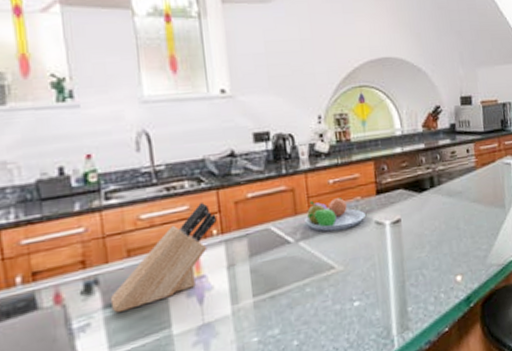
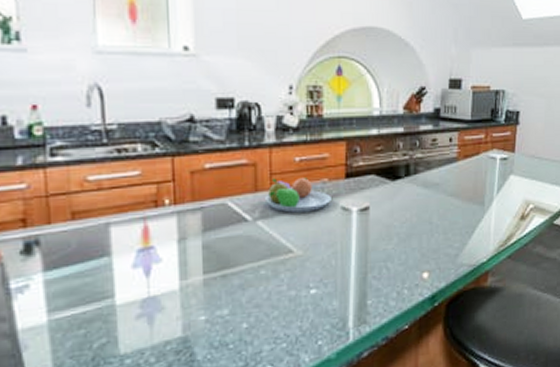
knife block: present [110,201,217,313] -> none [51,168,170,277]

